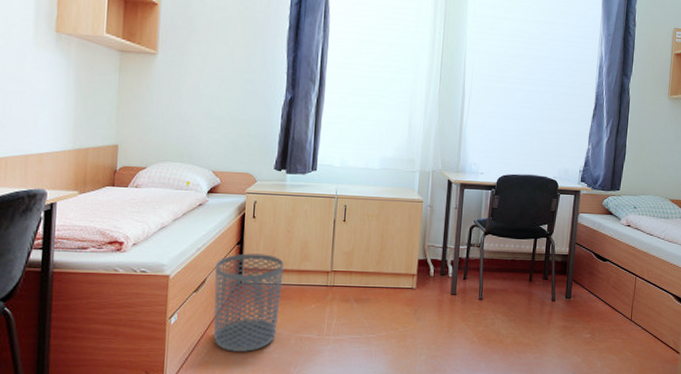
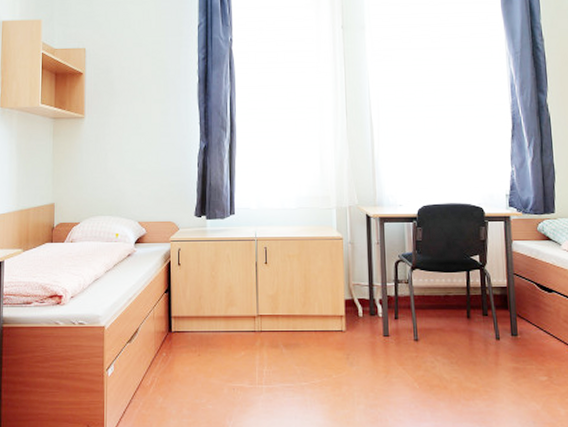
waste bin: present [213,253,284,352] -> none [147,301,211,403]

